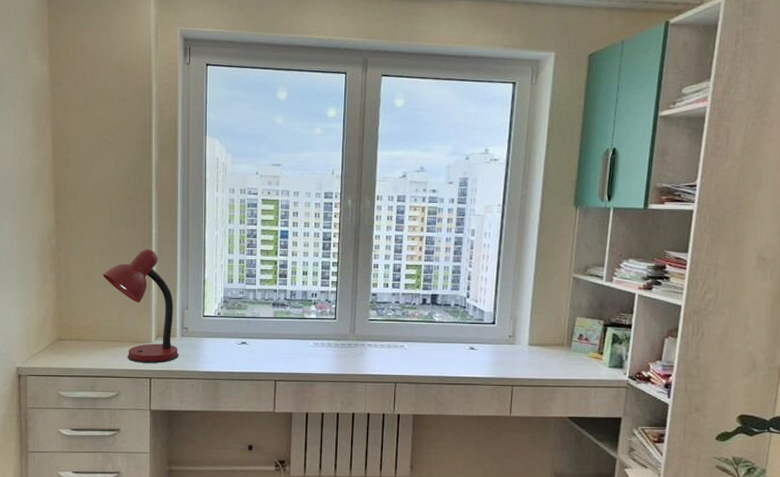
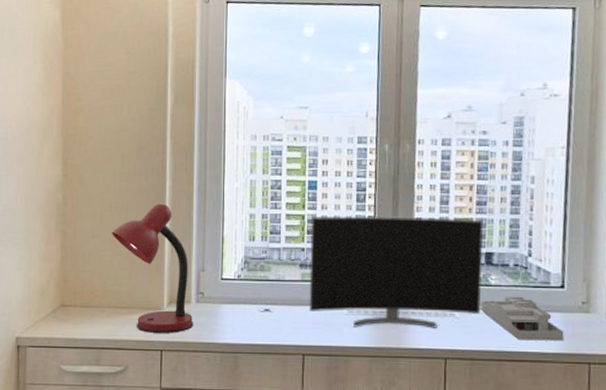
monitor: none [280,261,430,358] -> present [309,215,484,328]
desk organizer: none [426,331,493,368] -> present [481,296,564,341]

